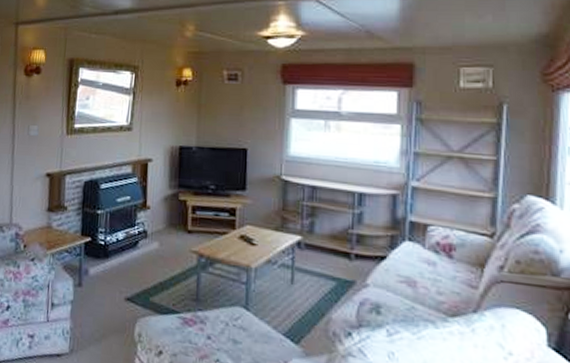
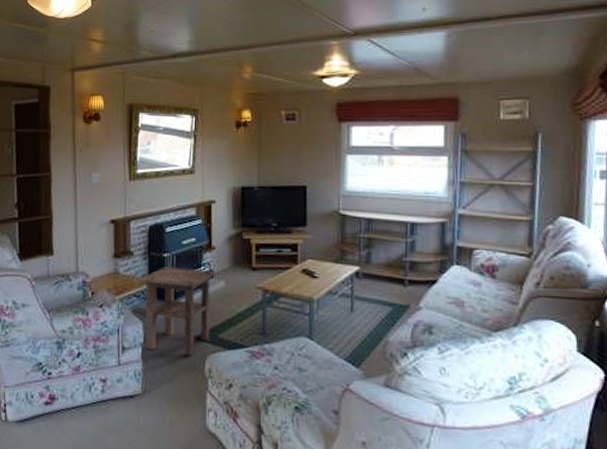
side table: none [70,223,151,319] -> present [137,267,217,357]

